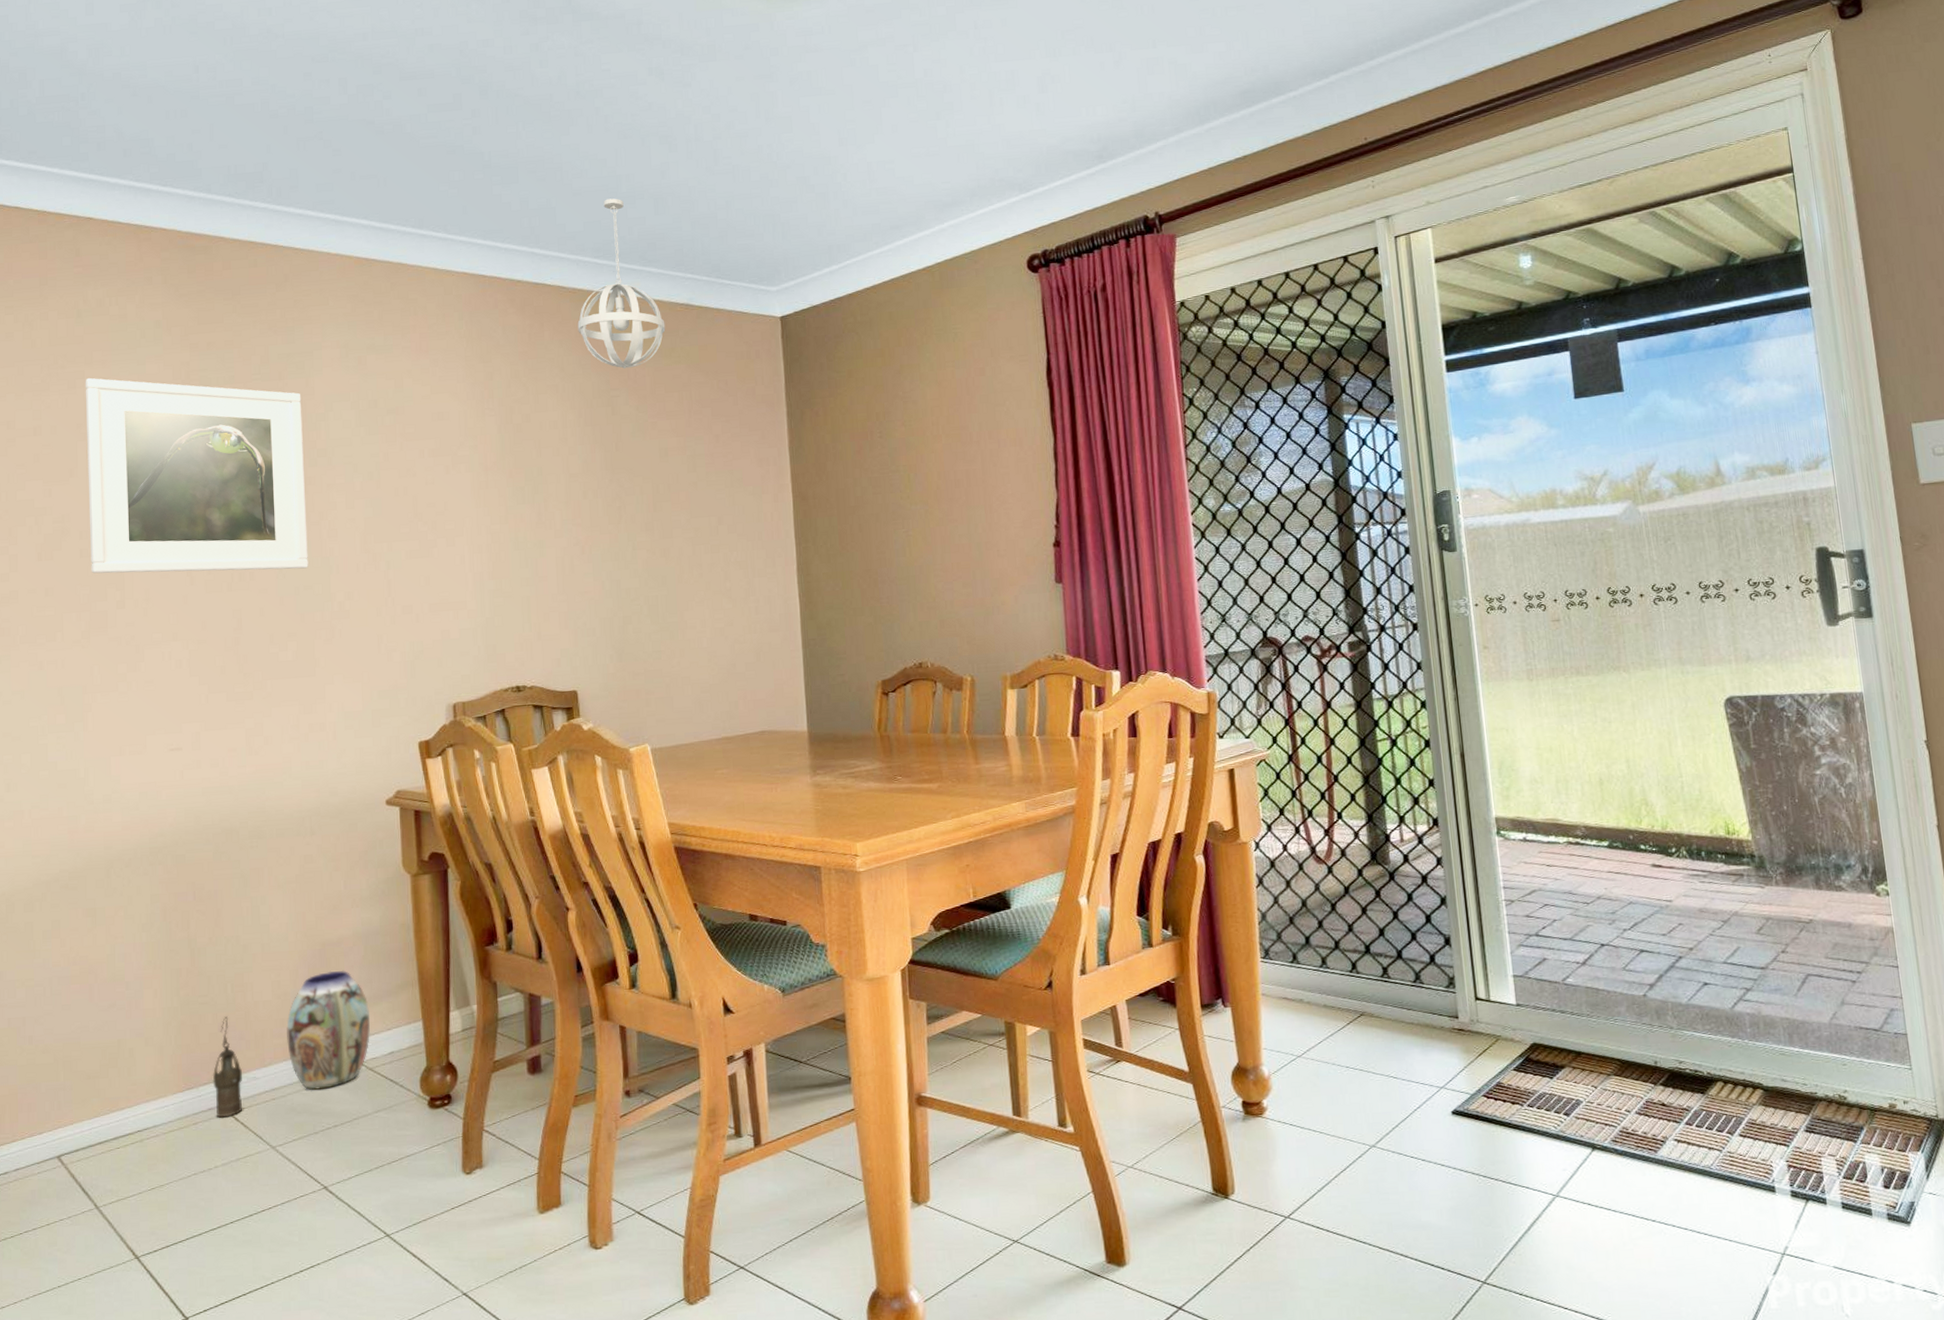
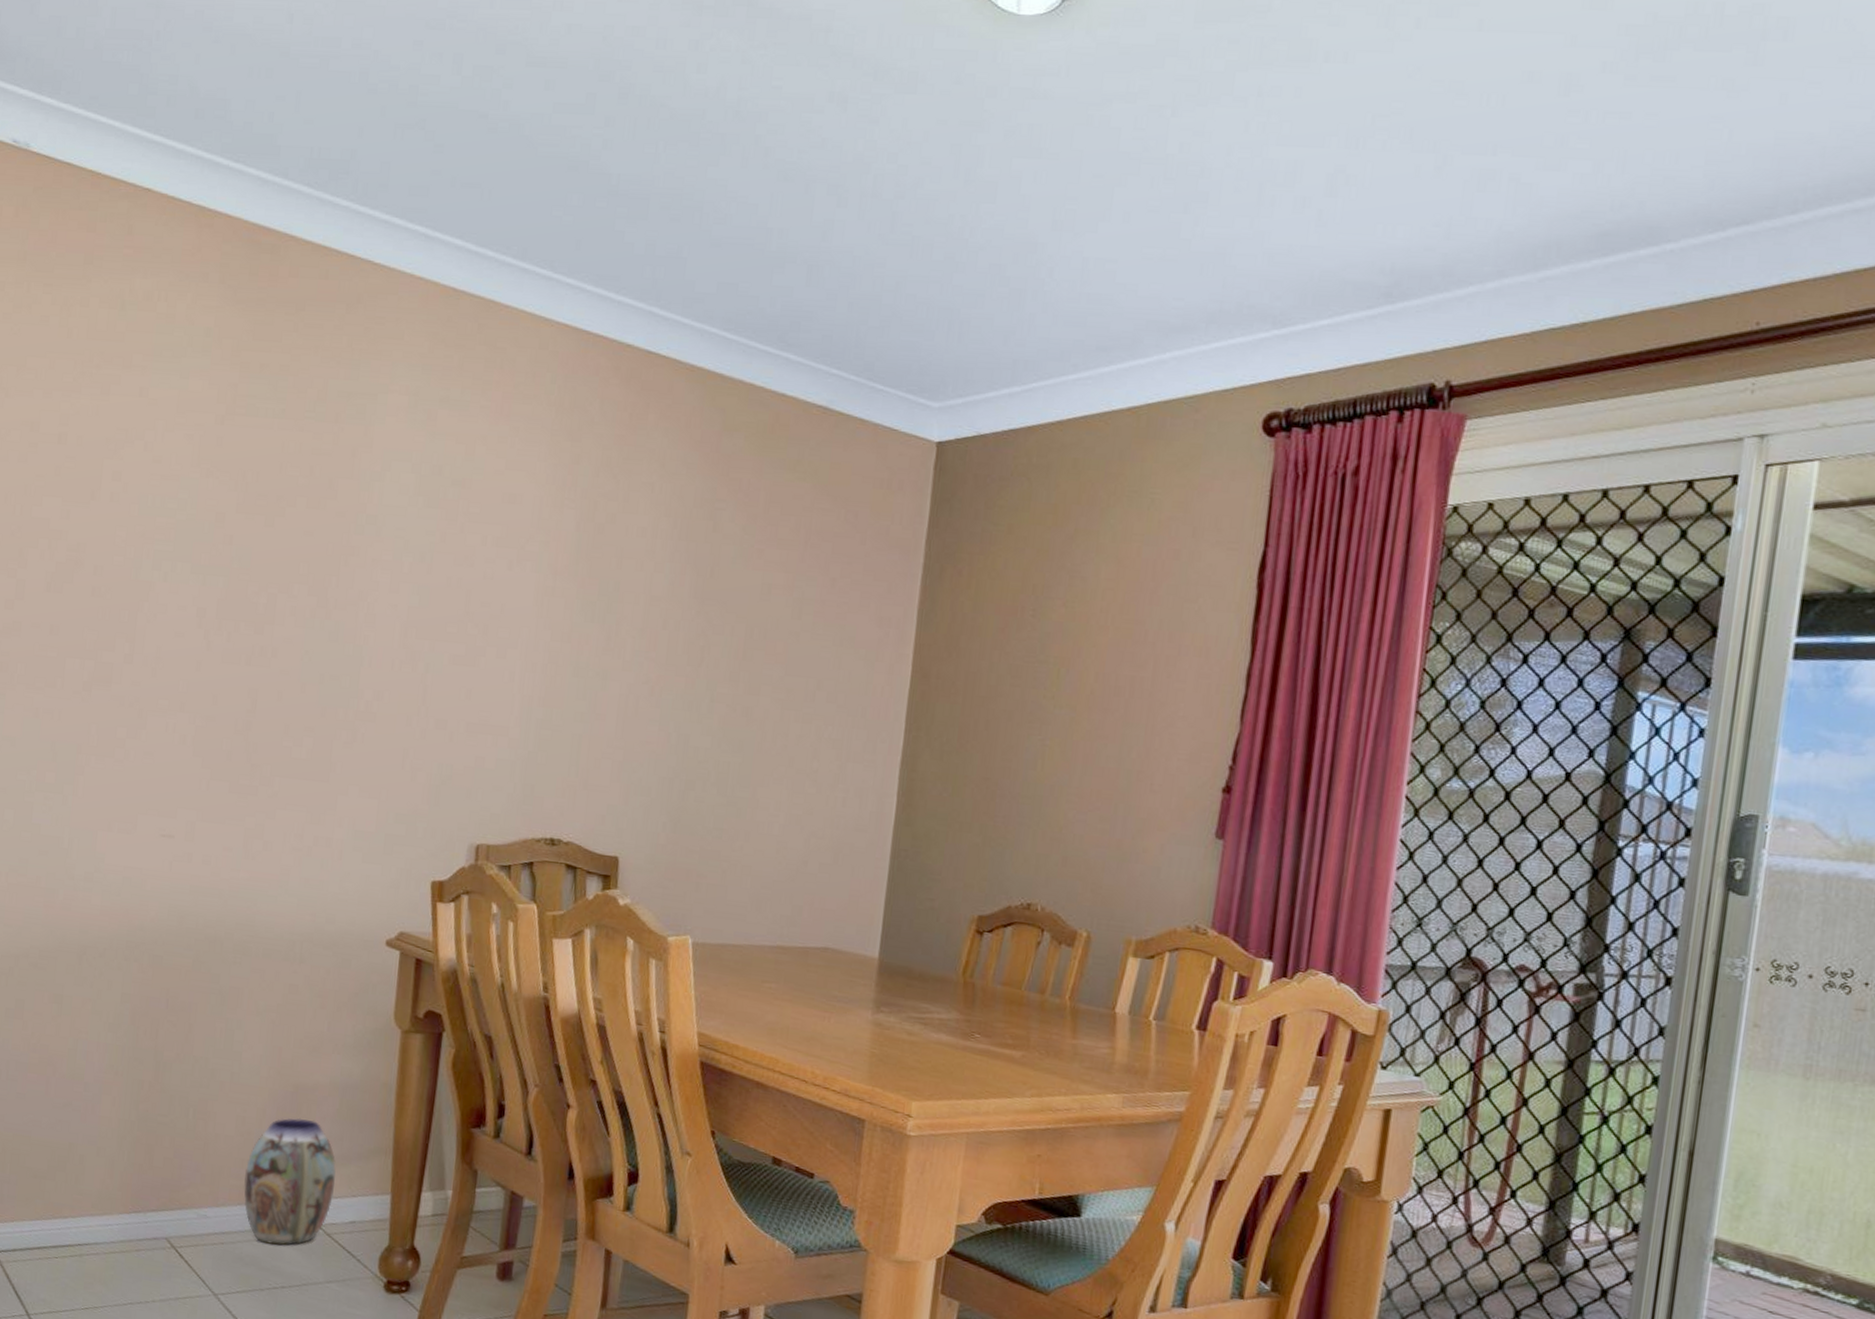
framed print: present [85,377,308,574] -> none [101,384,358,655]
lantern: present [212,1016,243,1118] -> none [160,1142,193,1252]
pendant light: present [577,198,666,369] -> none [689,256,795,477]

